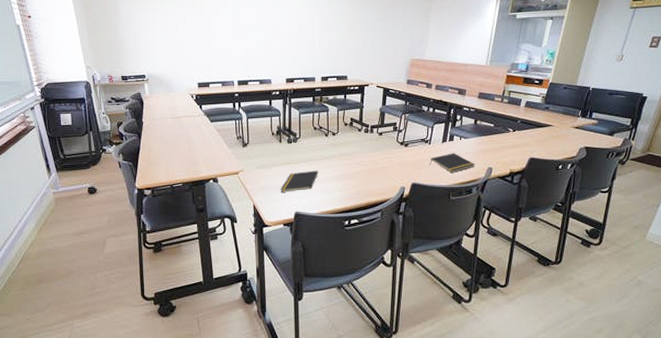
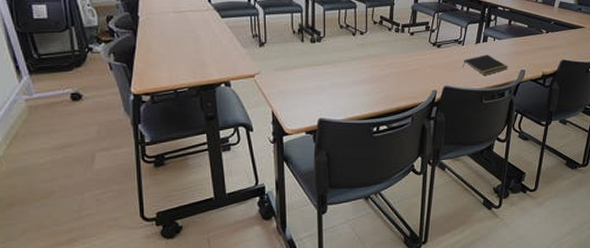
notepad: present [280,170,318,192] -> none [302,73,345,97]

